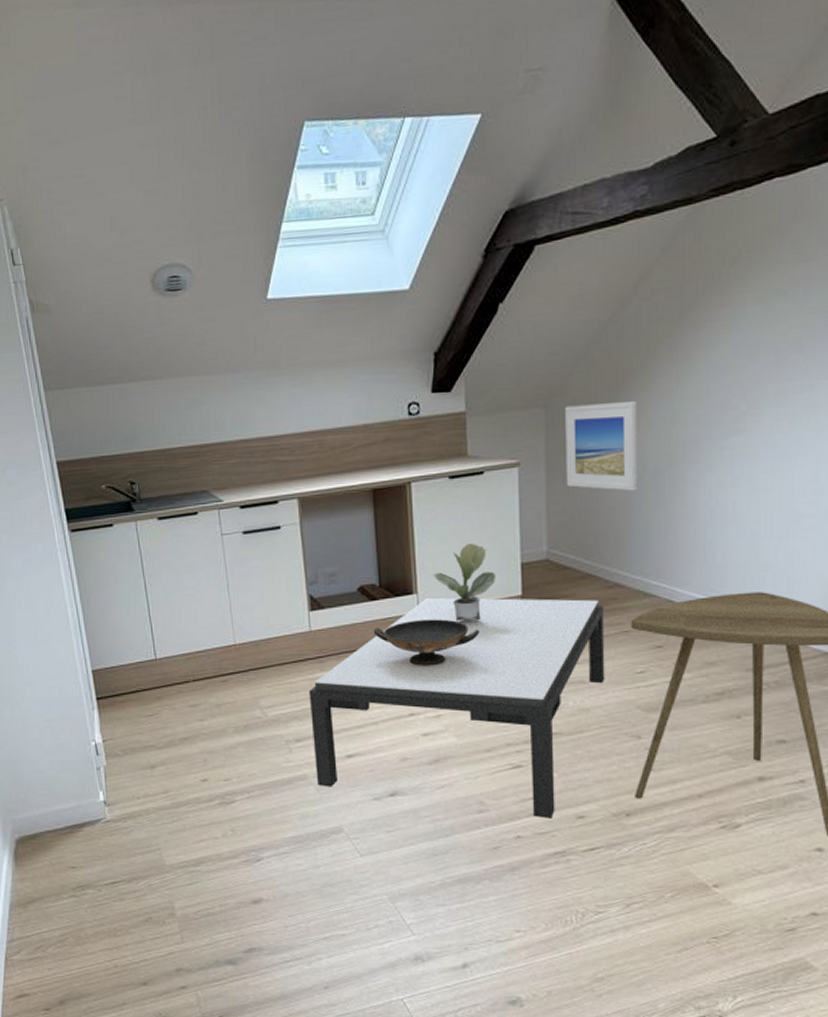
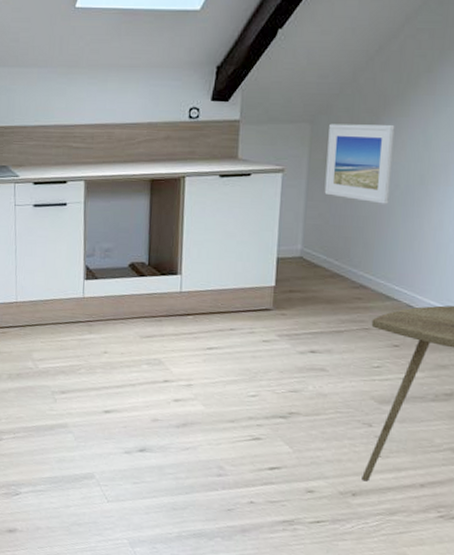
coffee table: present [308,597,605,819] -> none [75,279,349,489]
decorative bowl: present [373,619,480,666] -> none [139,297,234,340]
potted plant: present [433,544,496,622] -> none [197,236,253,305]

